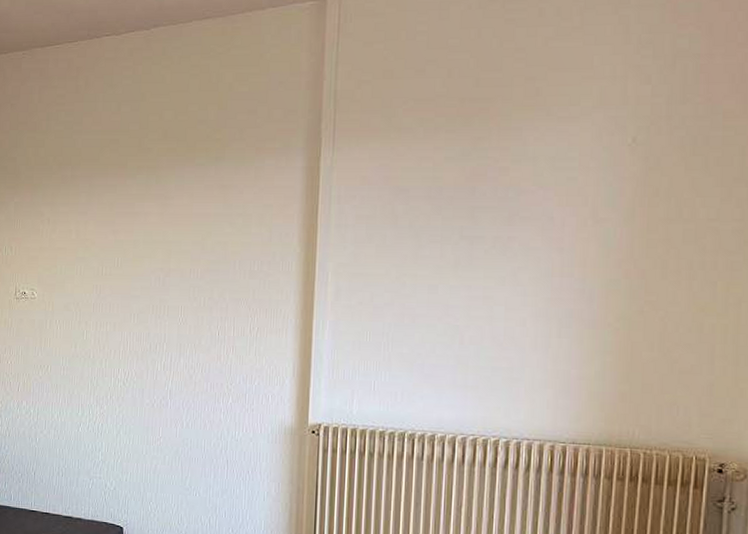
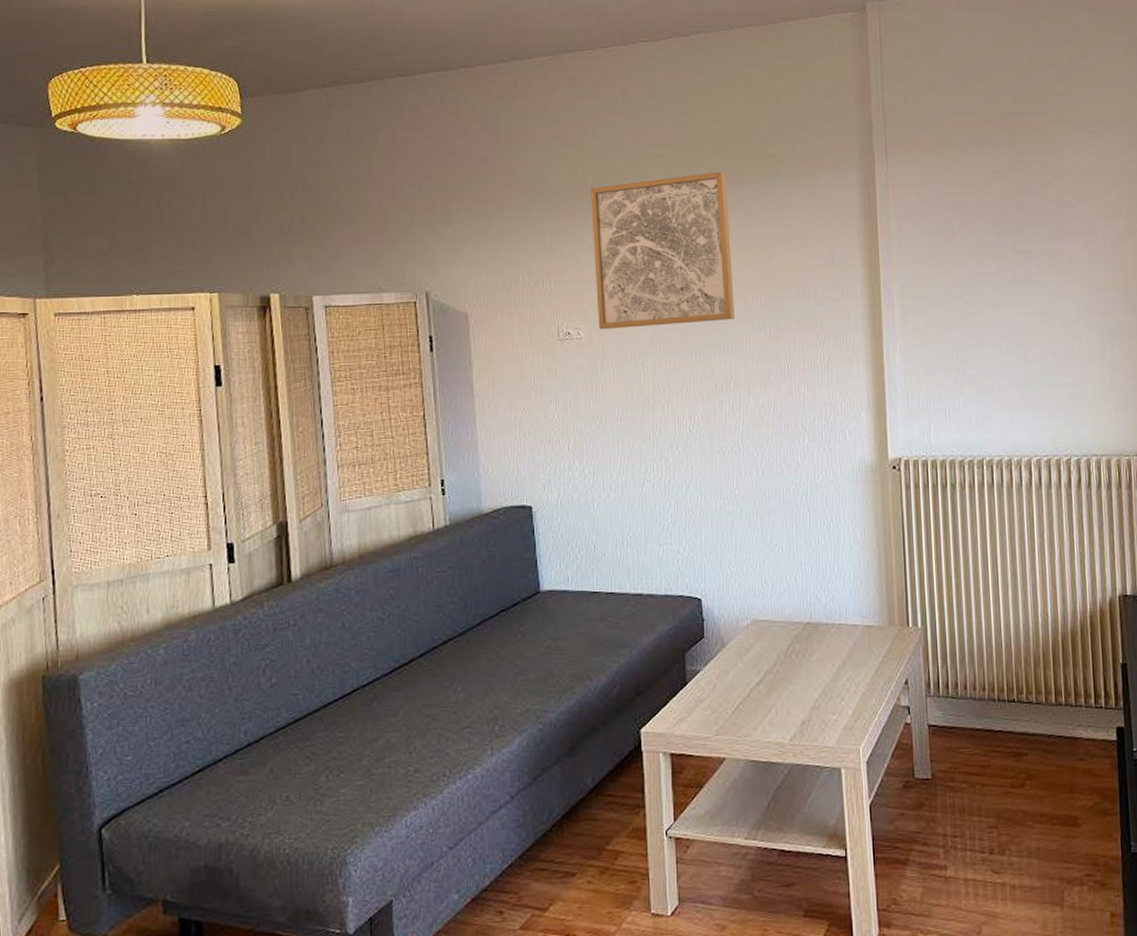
wall art: none [50,154,175,292] -> present [591,172,735,330]

